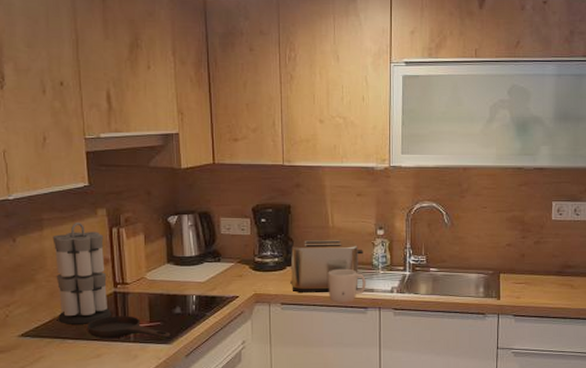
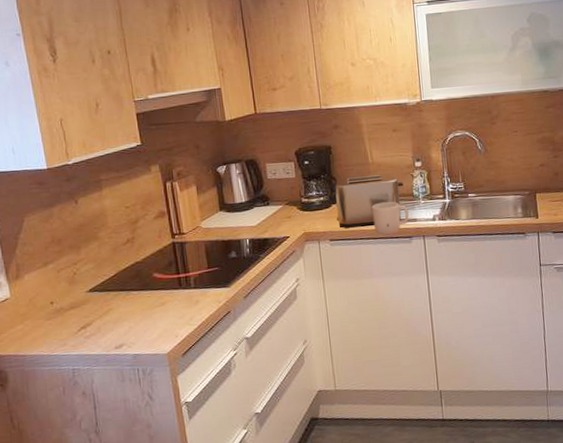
spice rack: present [52,223,111,325] -> none [111,180,172,277]
frying pan: present [87,316,171,338] -> none [150,263,229,287]

